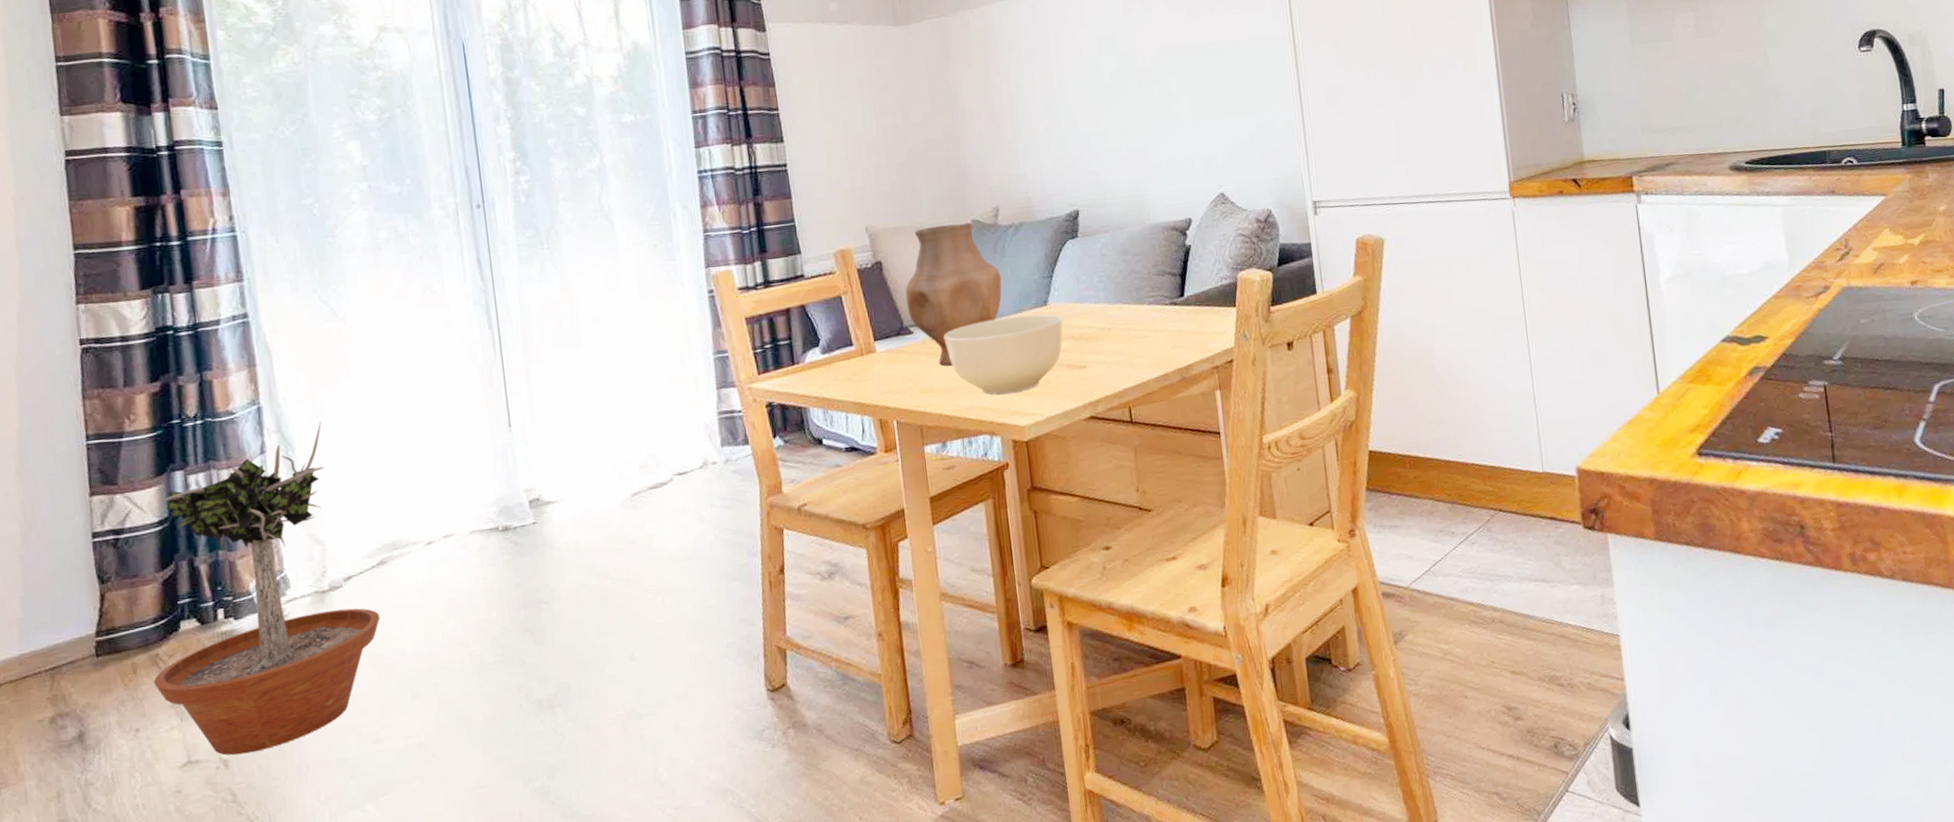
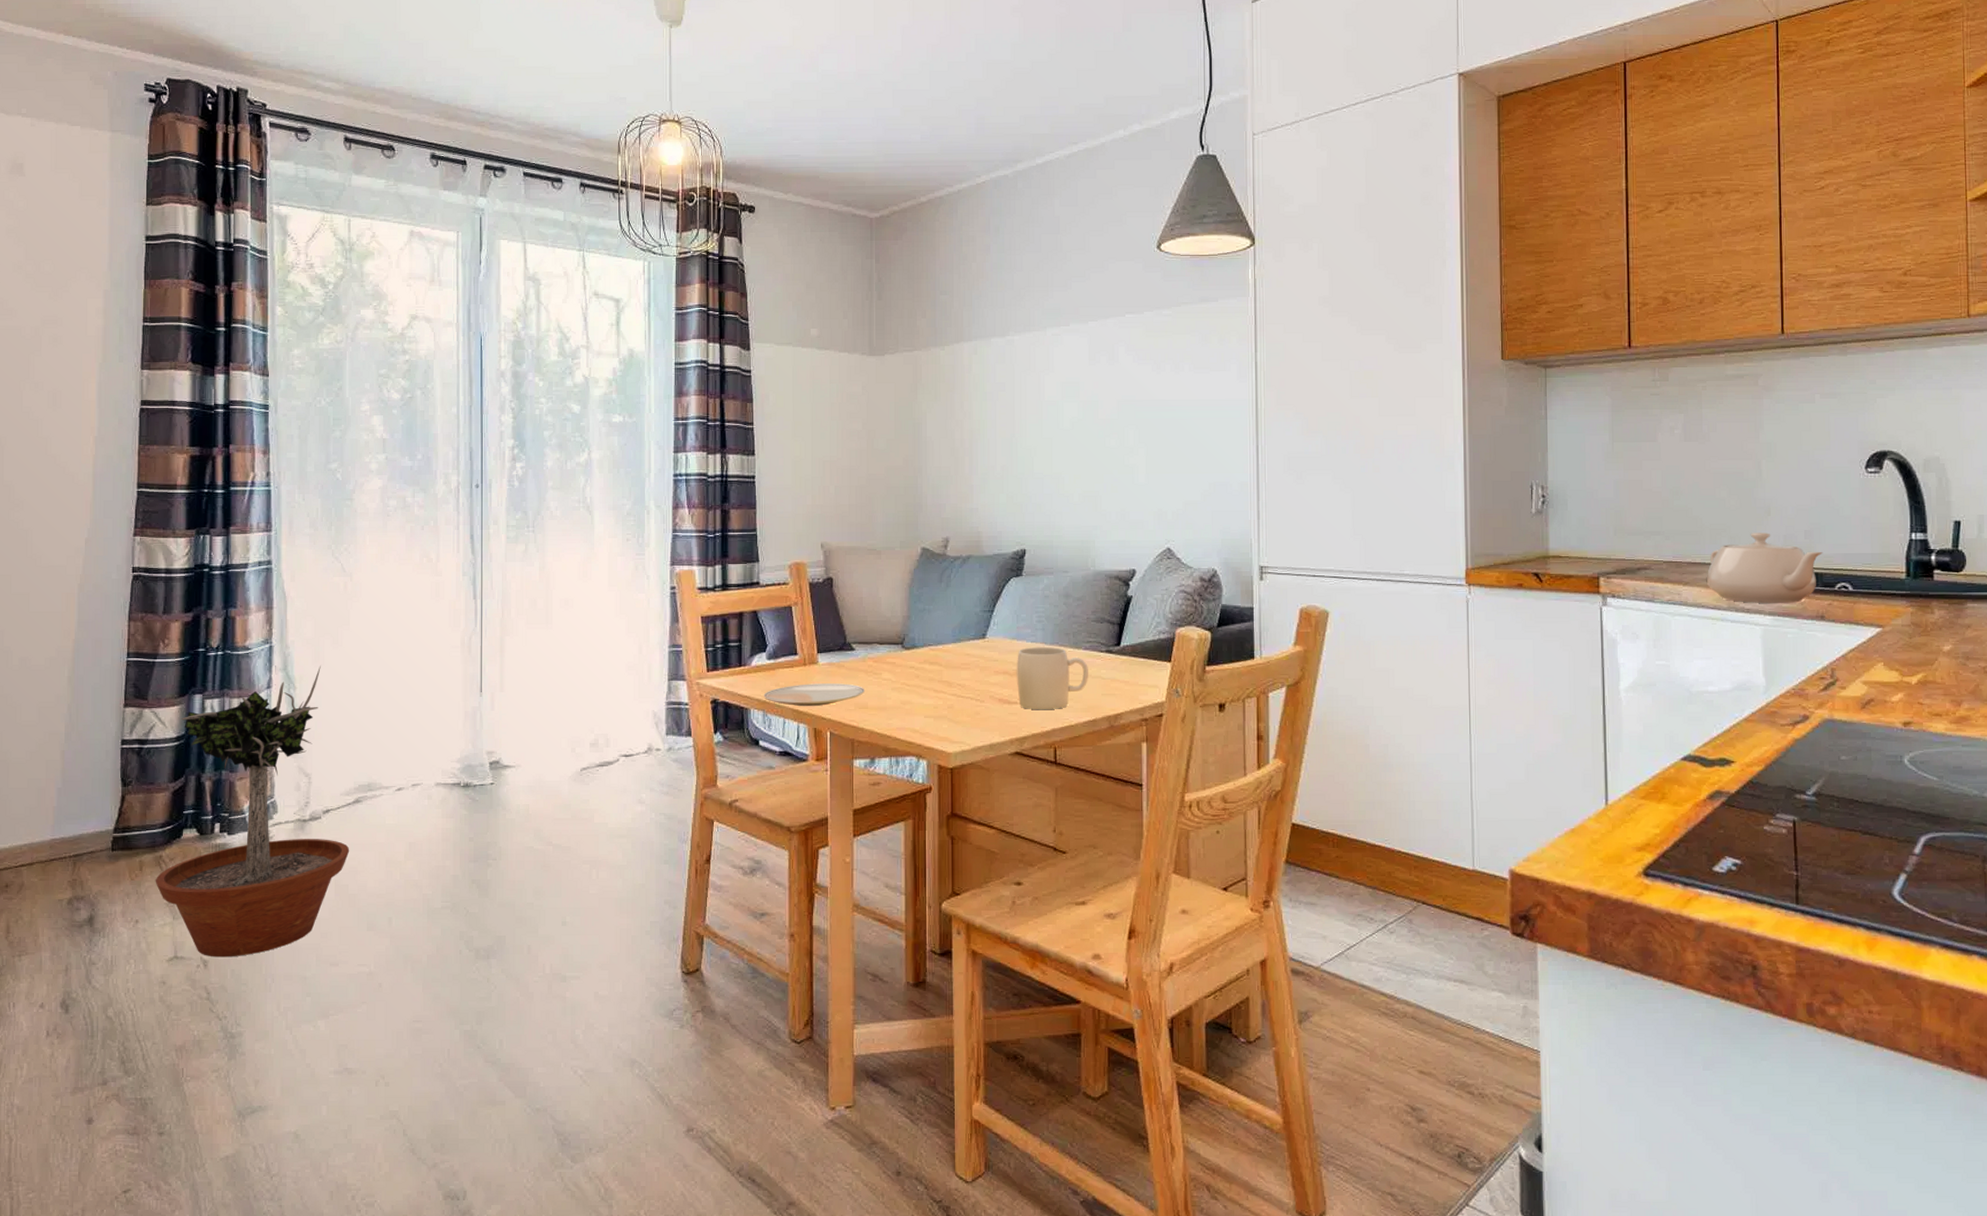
plate: none [821,369,928,399] -> present [763,683,864,707]
vase: present [905,222,1002,366] -> none [851,550,944,685]
bowl: present [943,314,1063,394] -> none [883,645,998,719]
mug: none [1081,305,1156,372] -> present [1016,647,1088,709]
teapot: none [1728,117,1829,186] -> present [1706,533,1824,604]

